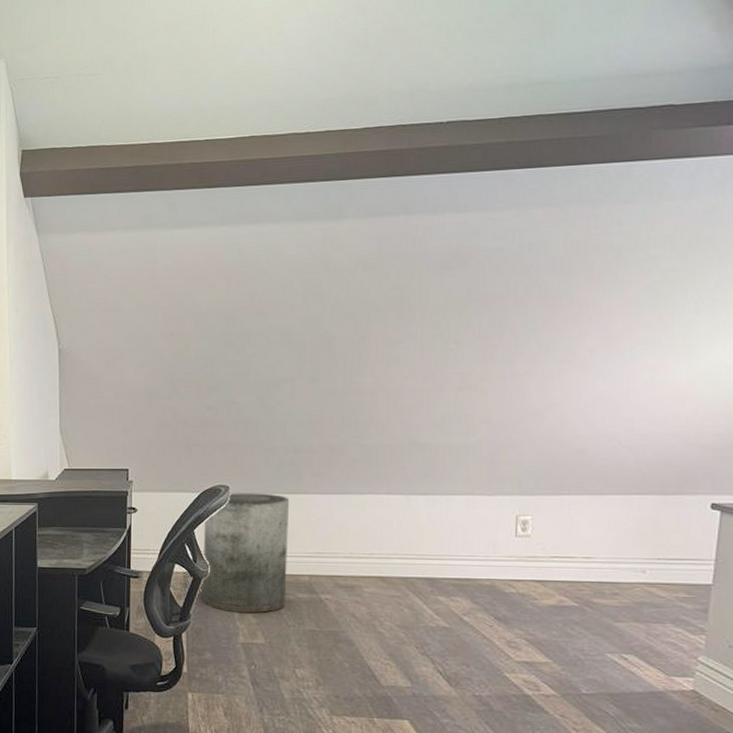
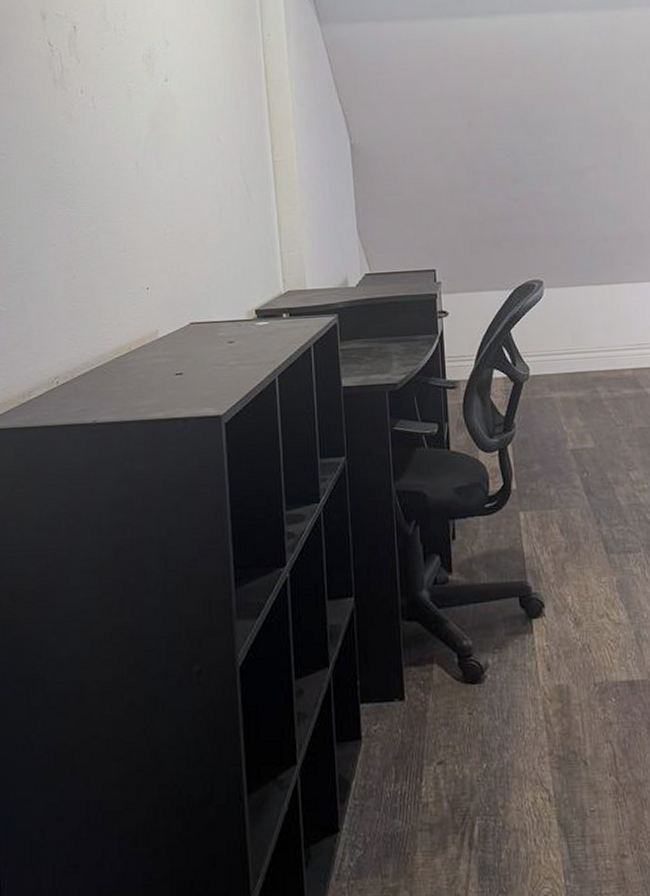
trash can: present [203,493,290,613] -> none [521,285,612,416]

